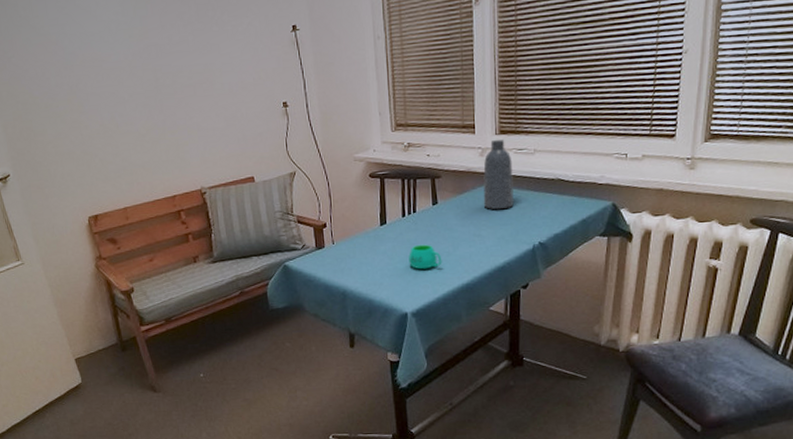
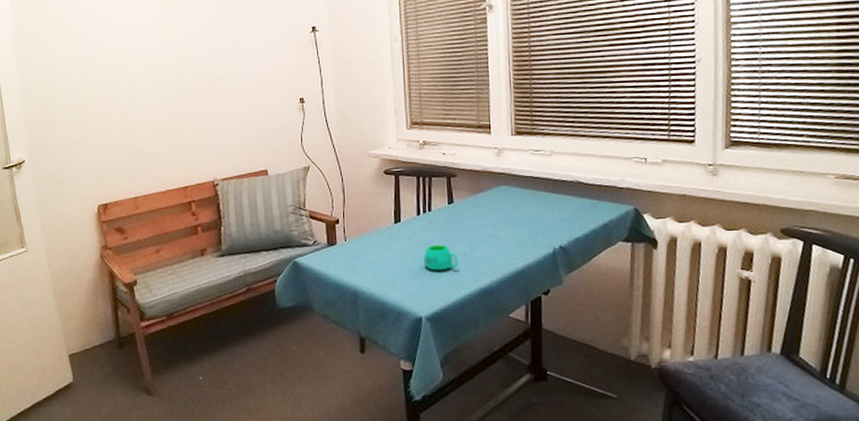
vase: present [483,140,514,209] -> none [499,141,532,210]

